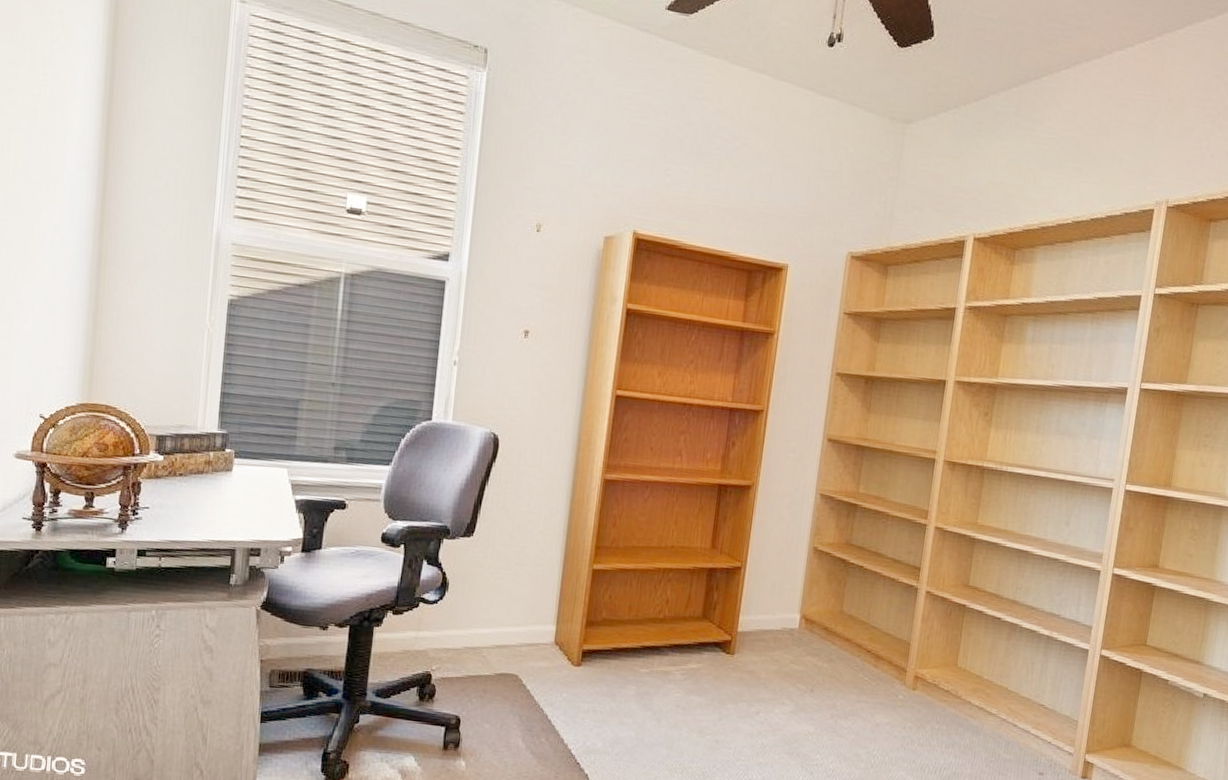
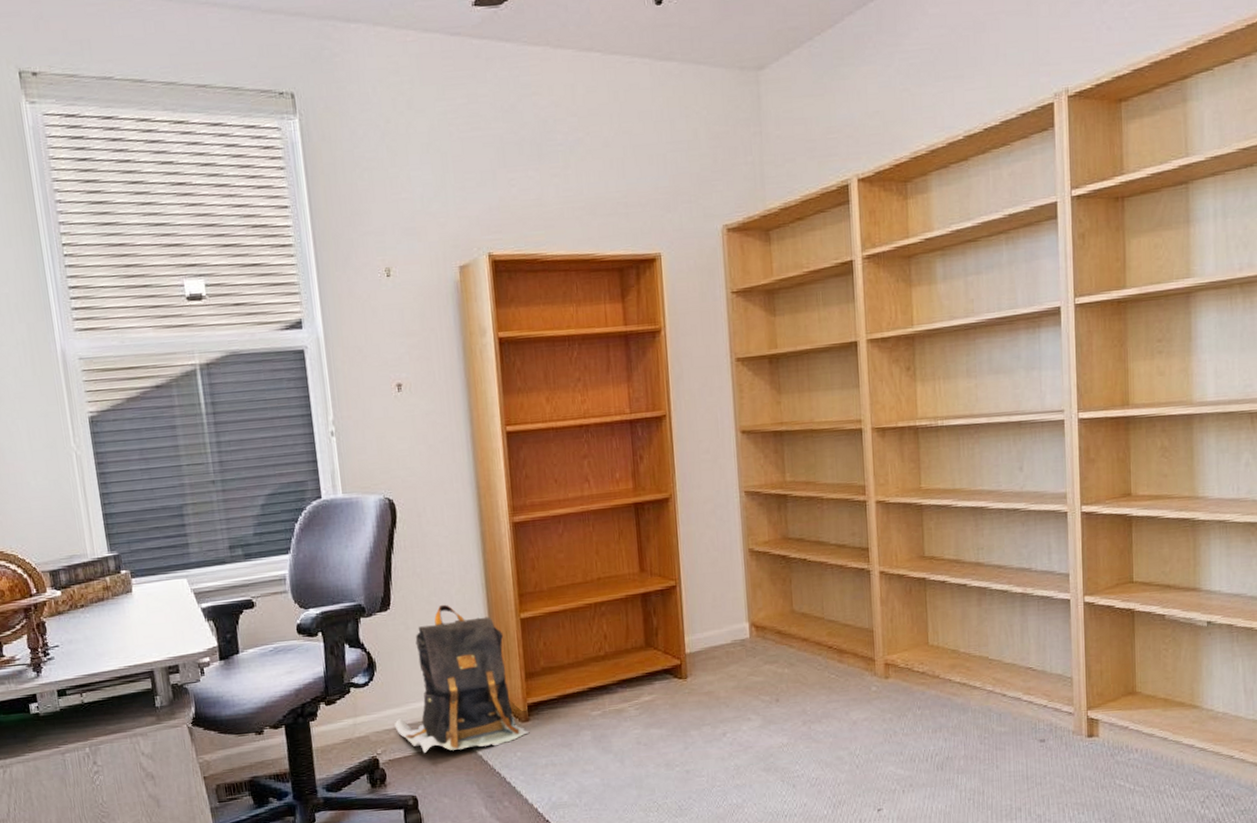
backpack: none [453,541,579,684] -> present [394,604,530,754]

